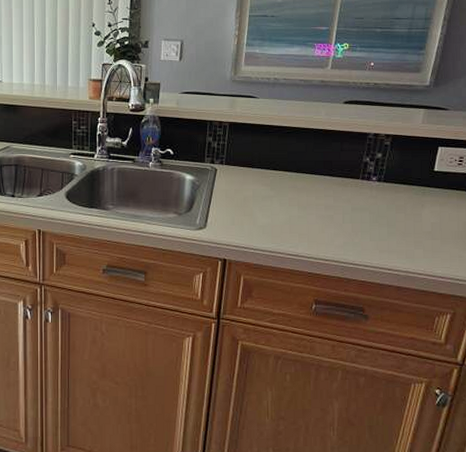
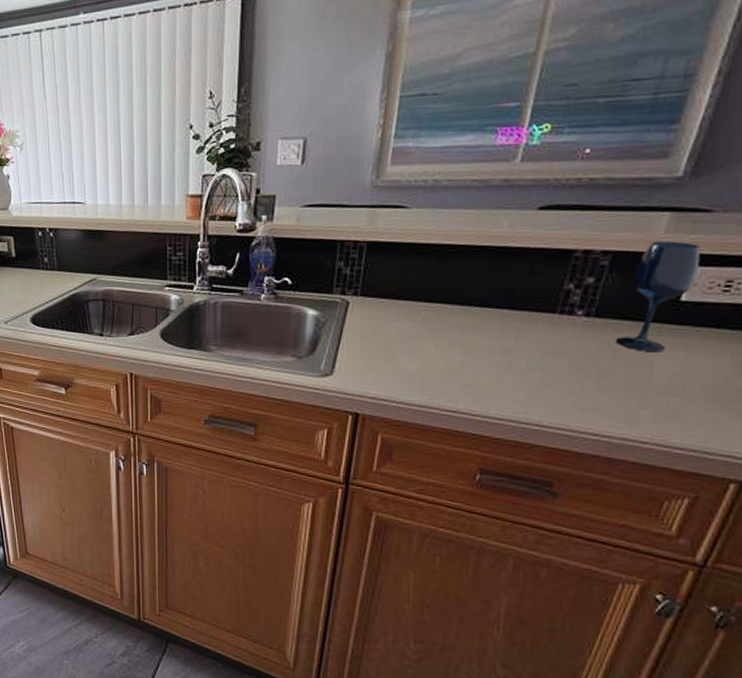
wineglass: none [397,129,444,208] -> present [615,241,701,353]

